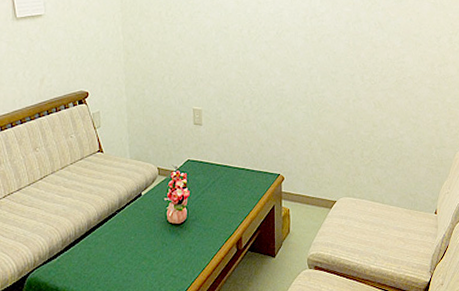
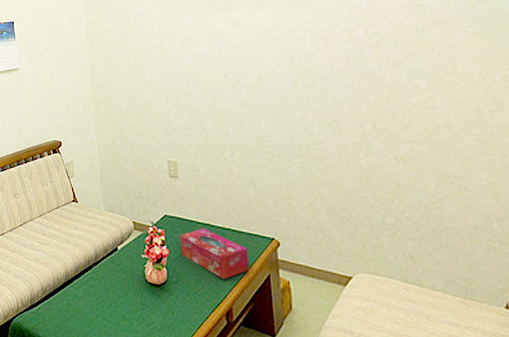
tissue box: none [200,169,259,214] -> present [179,228,250,280]

